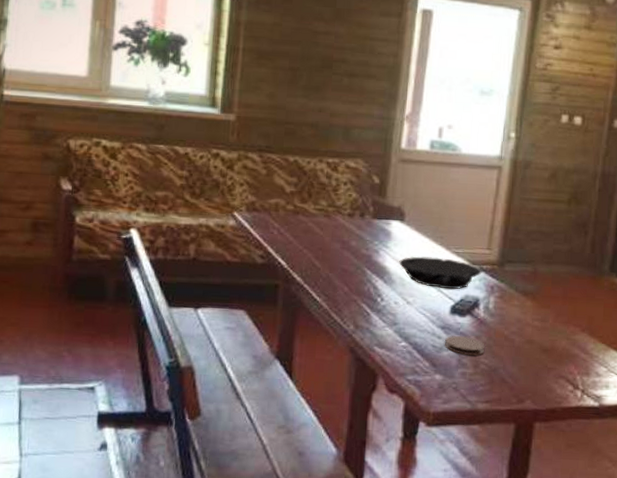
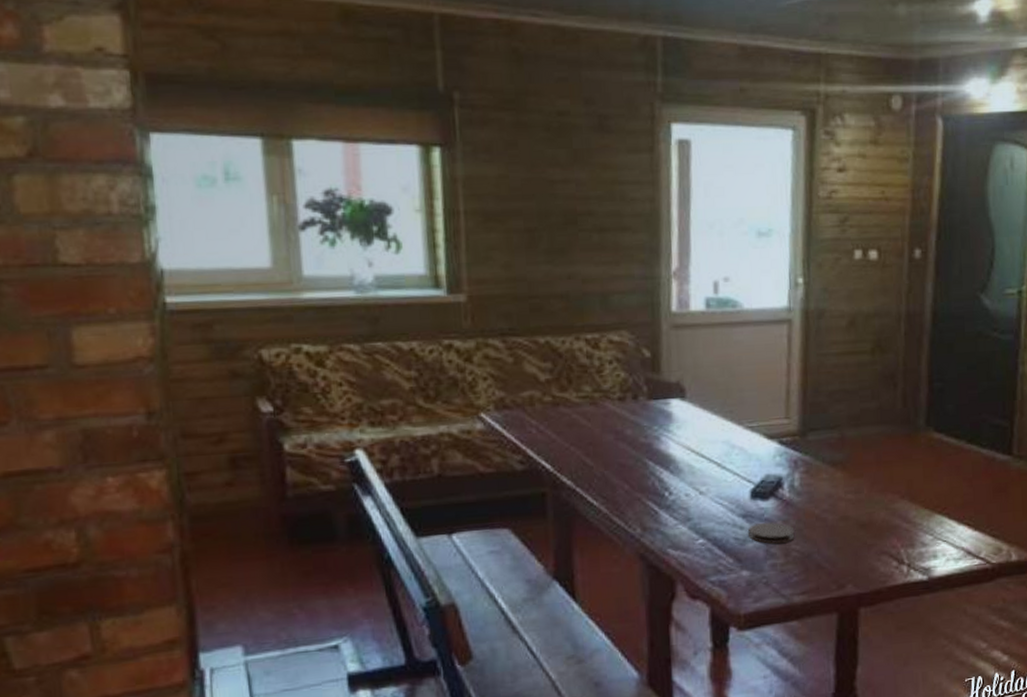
bowl: present [399,256,483,290] -> none [685,434,783,472]

